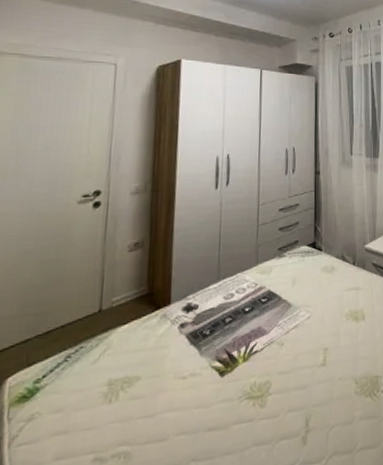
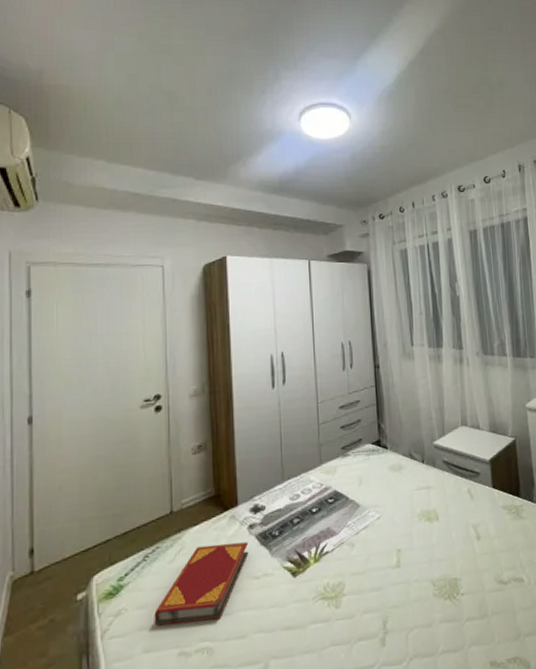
hardback book: none [69,341,178,431] -> present [154,542,249,626]

